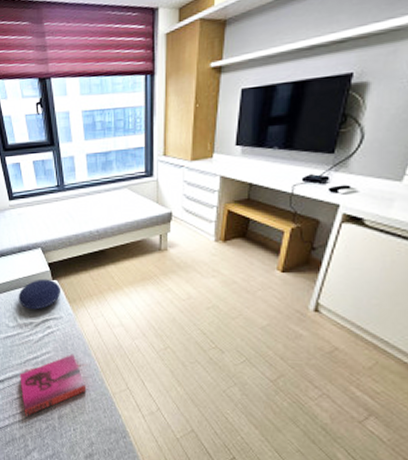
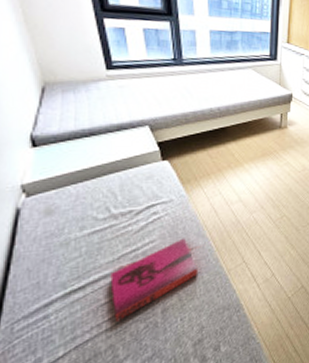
cushion: present [18,278,60,310] -> none [113,159,172,196]

